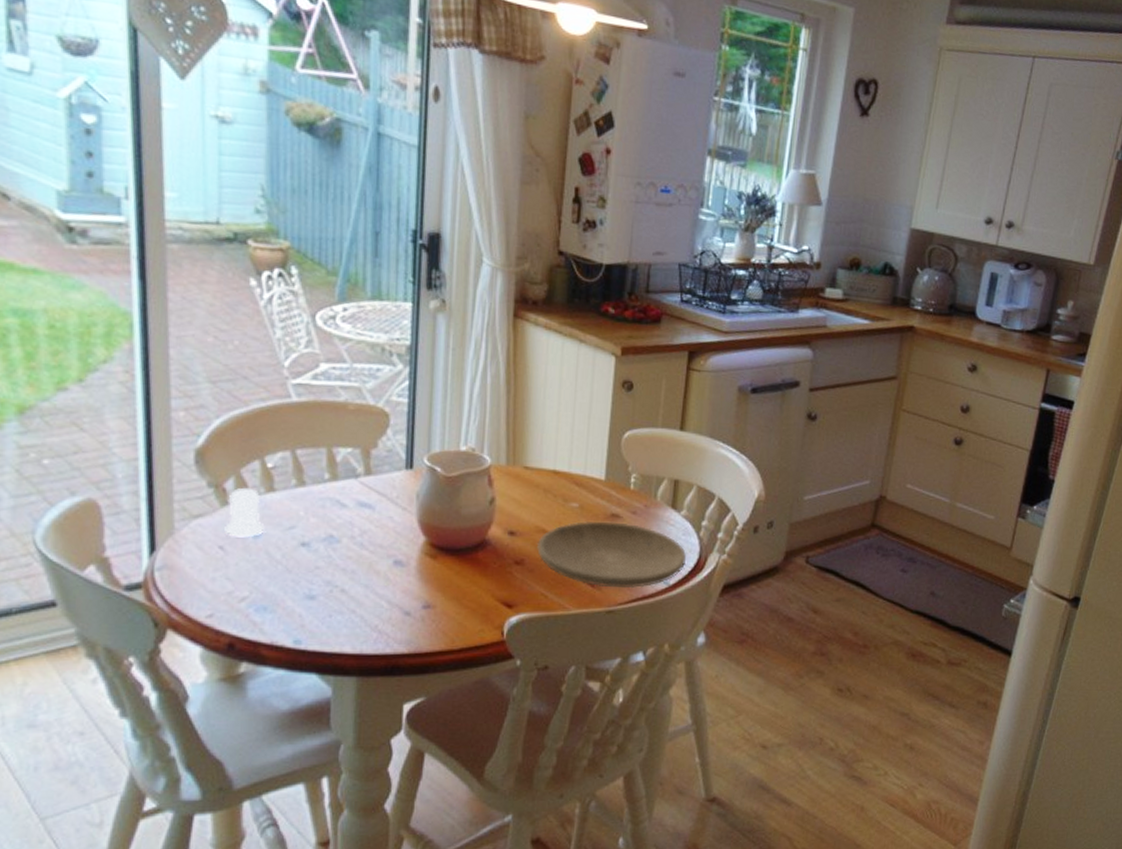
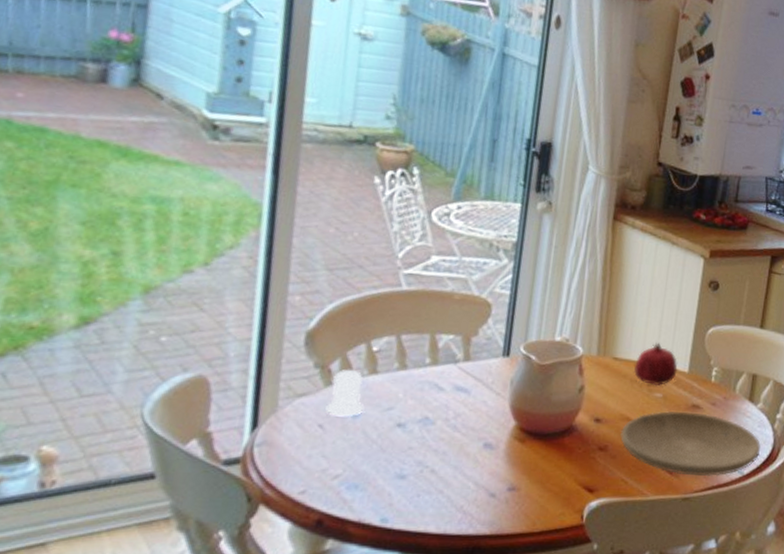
fruit: none [546,449,594,496] -> present [634,342,678,386]

